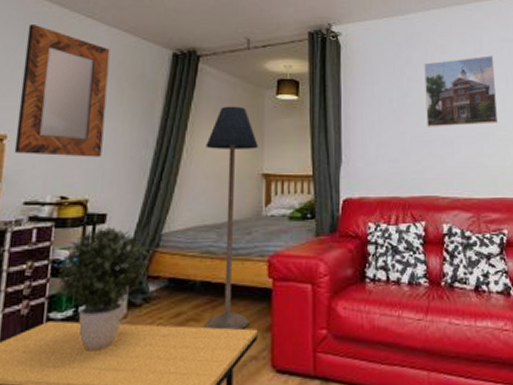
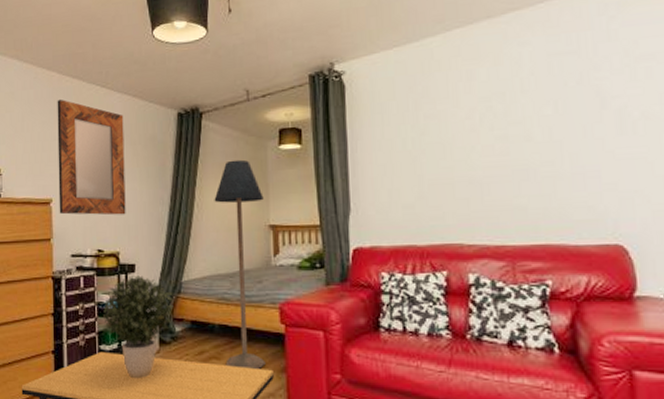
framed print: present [424,56,498,127] -> none [444,76,542,168]

